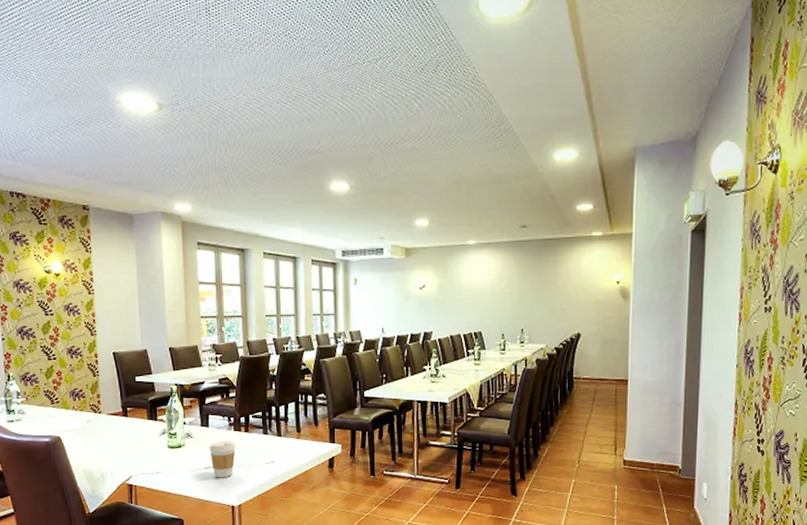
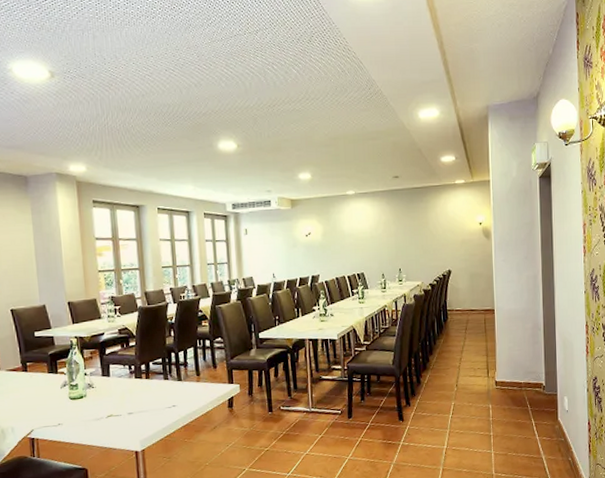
coffee cup: present [209,440,236,478] -> none [111,388,138,426]

